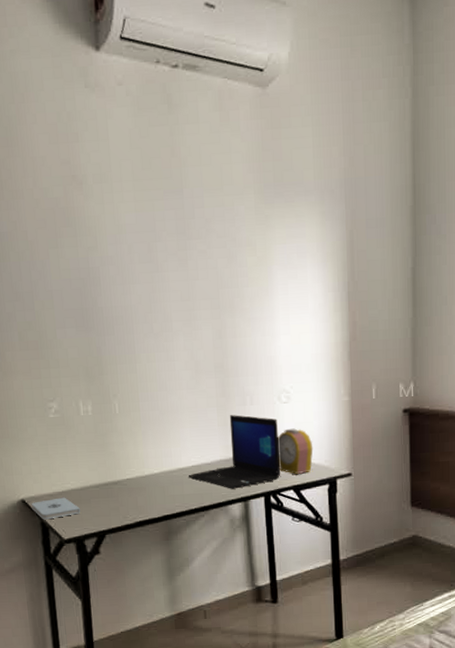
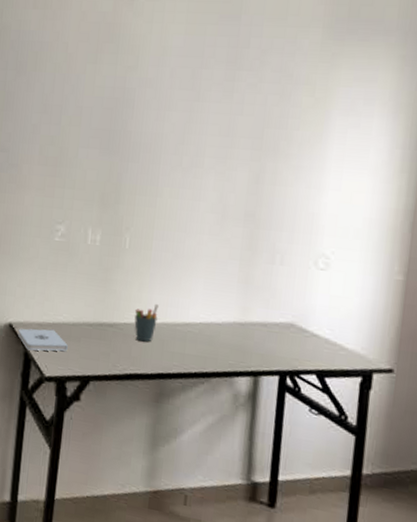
pen holder: none [134,457,156,492] -> present [134,304,159,342]
laptop: present [188,415,281,489] -> none [193,272,310,360]
alarm clock: present [277,428,313,474] -> none [302,300,349,358]

